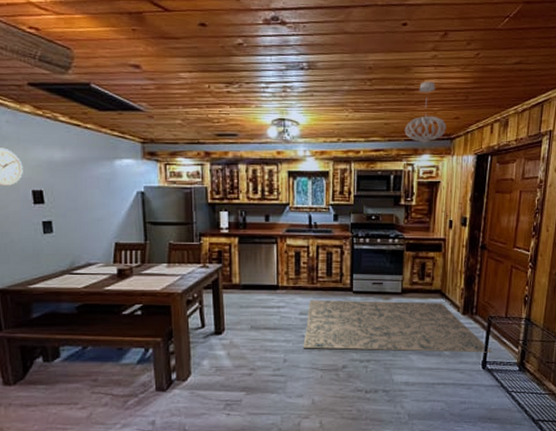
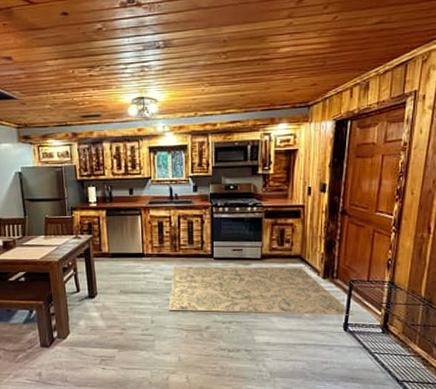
pendant light: present [404,81,446,145] -> none [260,49,303,113]

